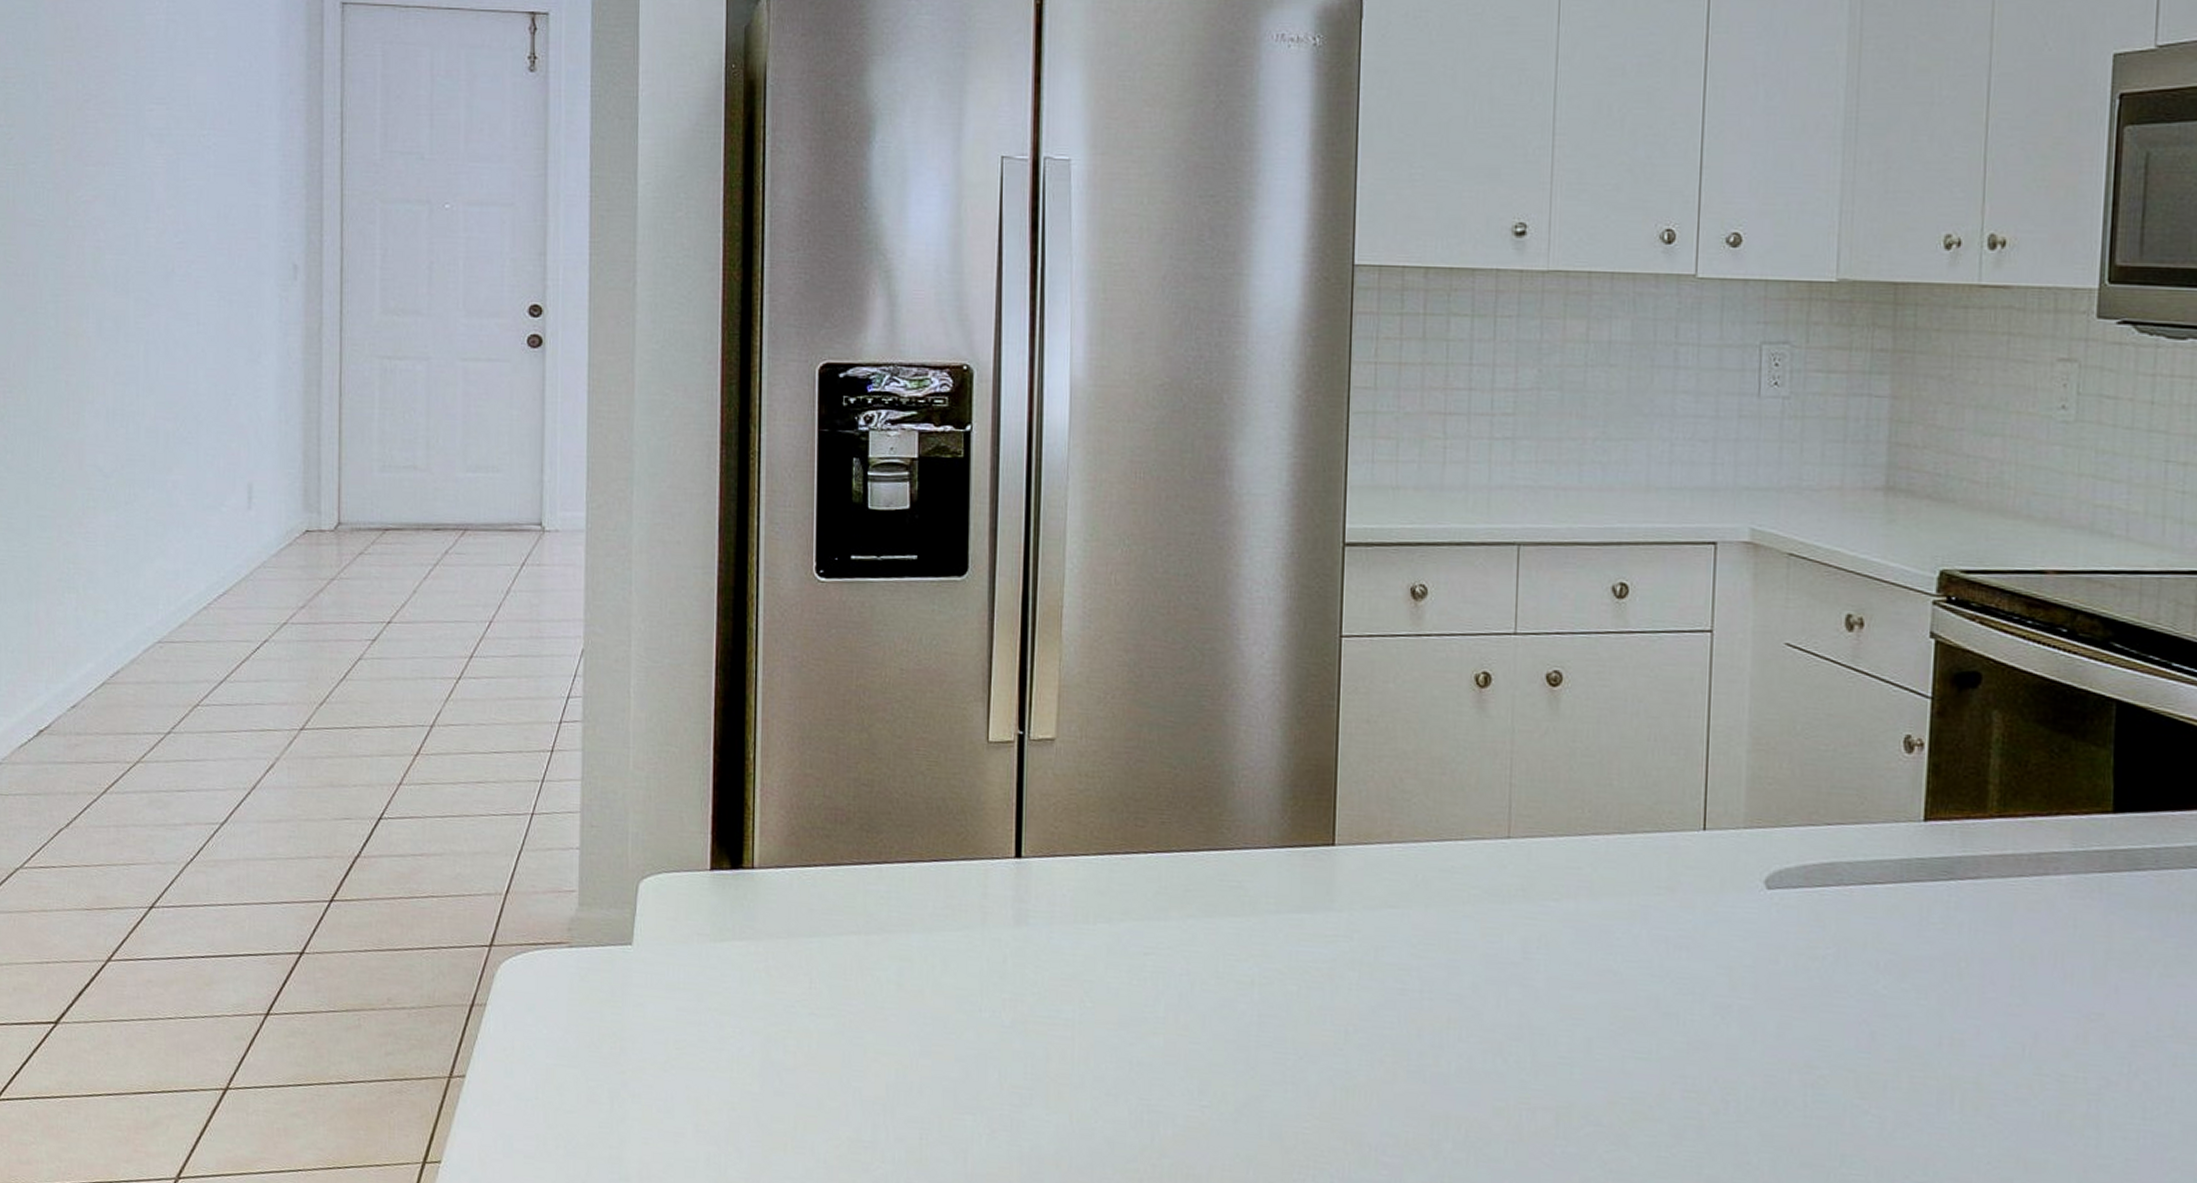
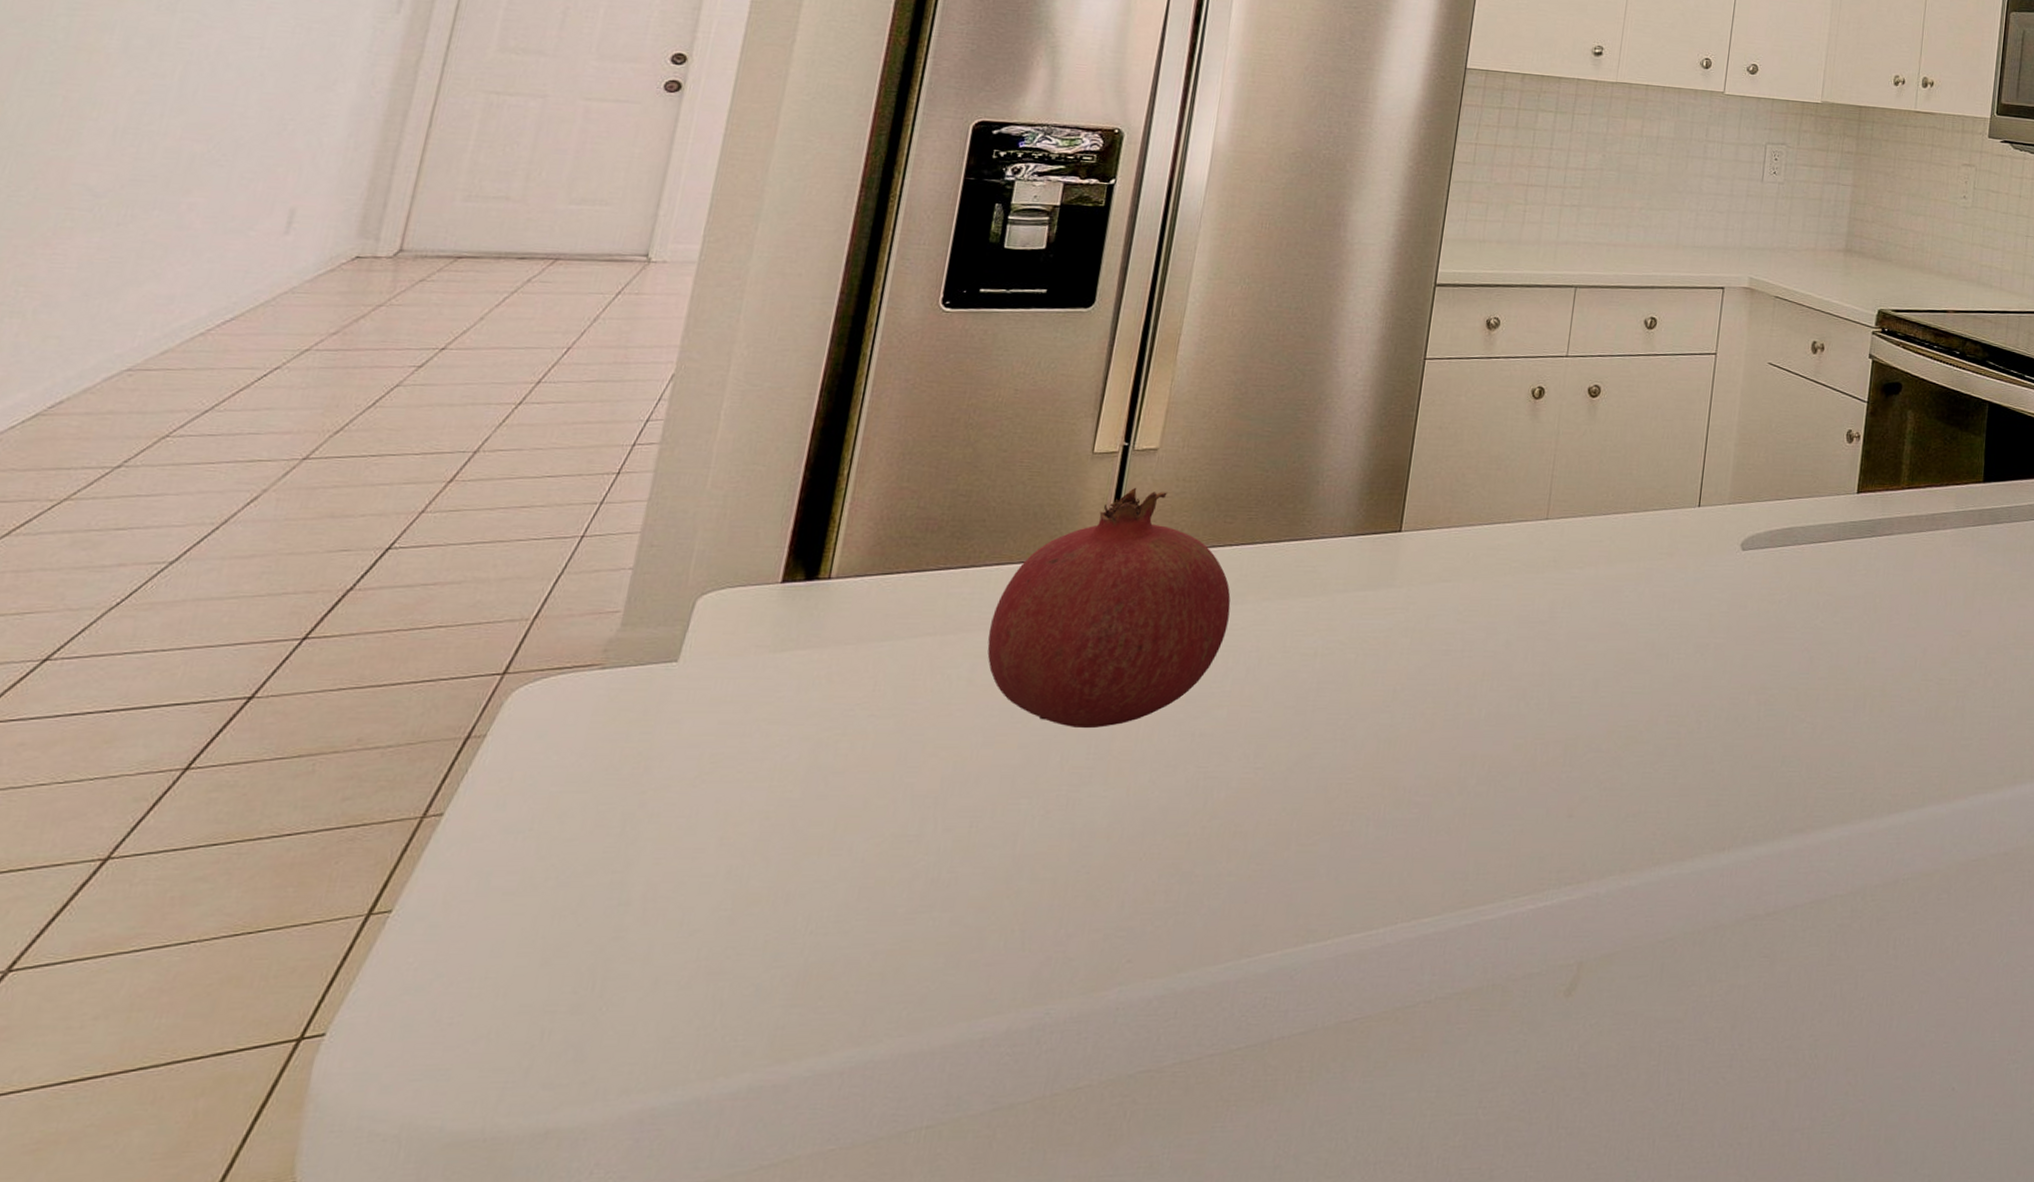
fruit: none [910,782,1153,1046] -> present [987,487,1231,729]

